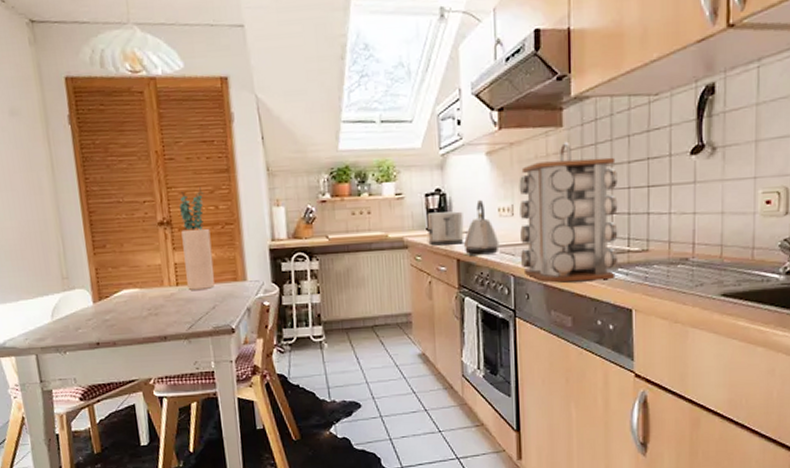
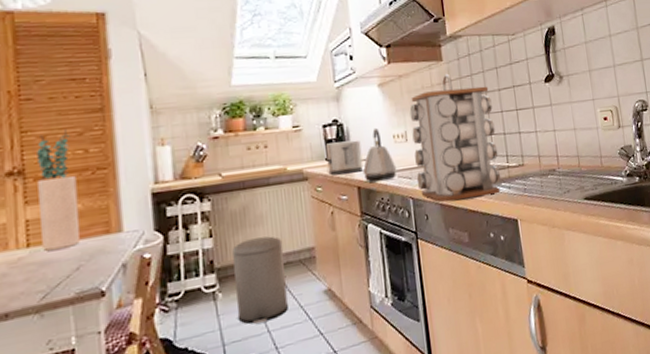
pedal bin: none [337,298,385,374] -> present [232,236,288,324]

